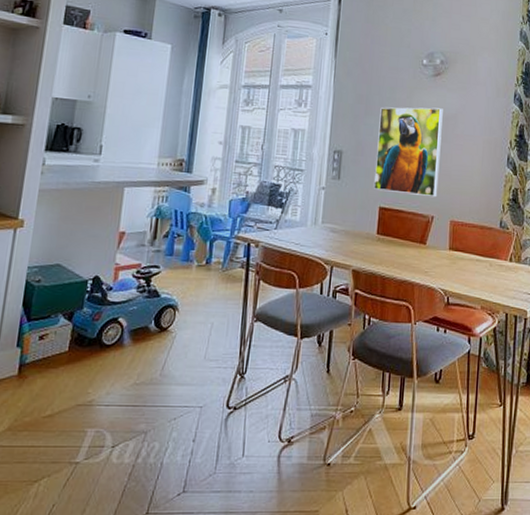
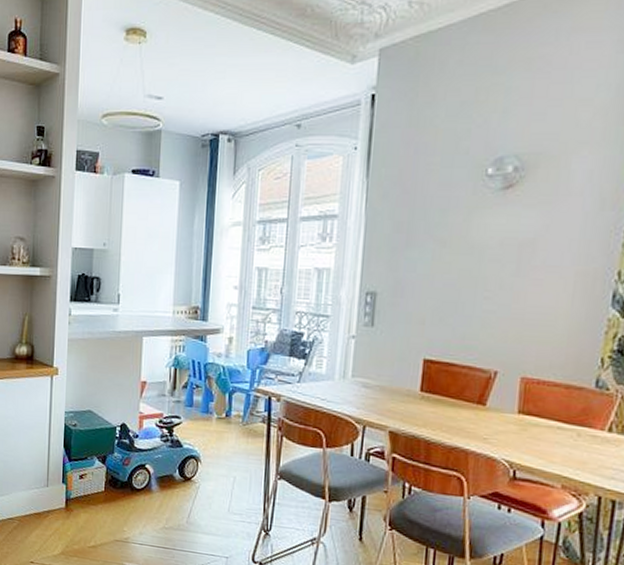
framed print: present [373,107,443,198] -> none [416,232,516,348]

